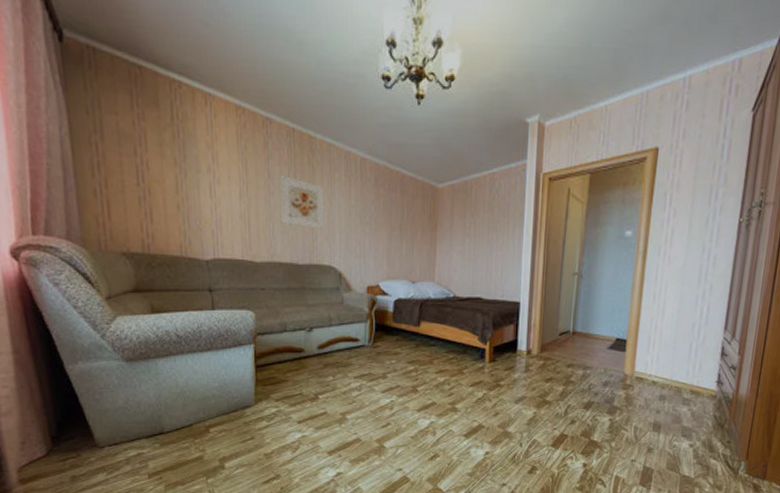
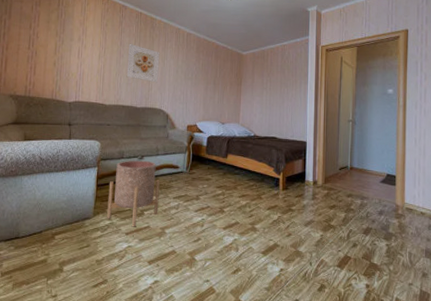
planter: none [271,333,336,414] -> present [107,160,160,227]

